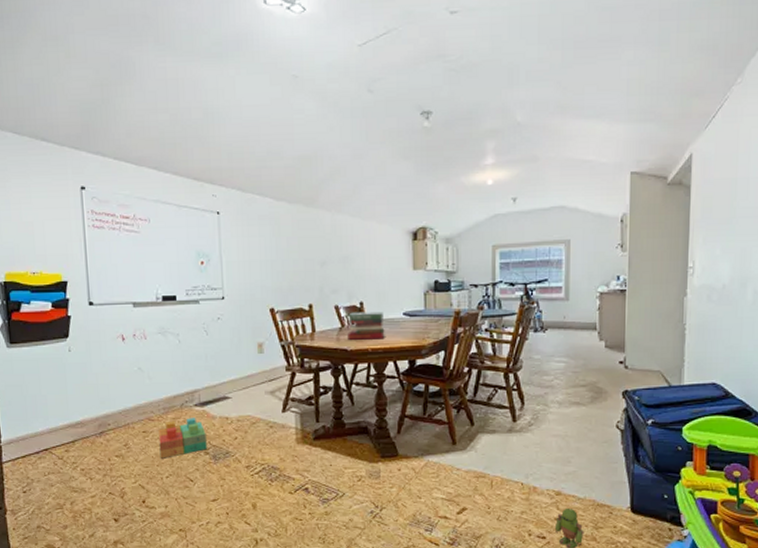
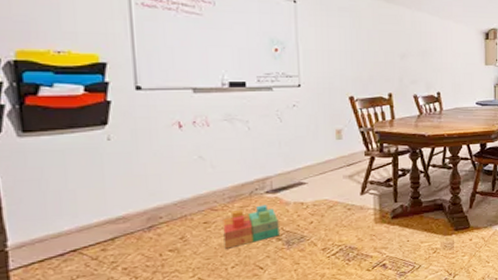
books: present [347,312,385,340] -> none [425,101,460,126]

